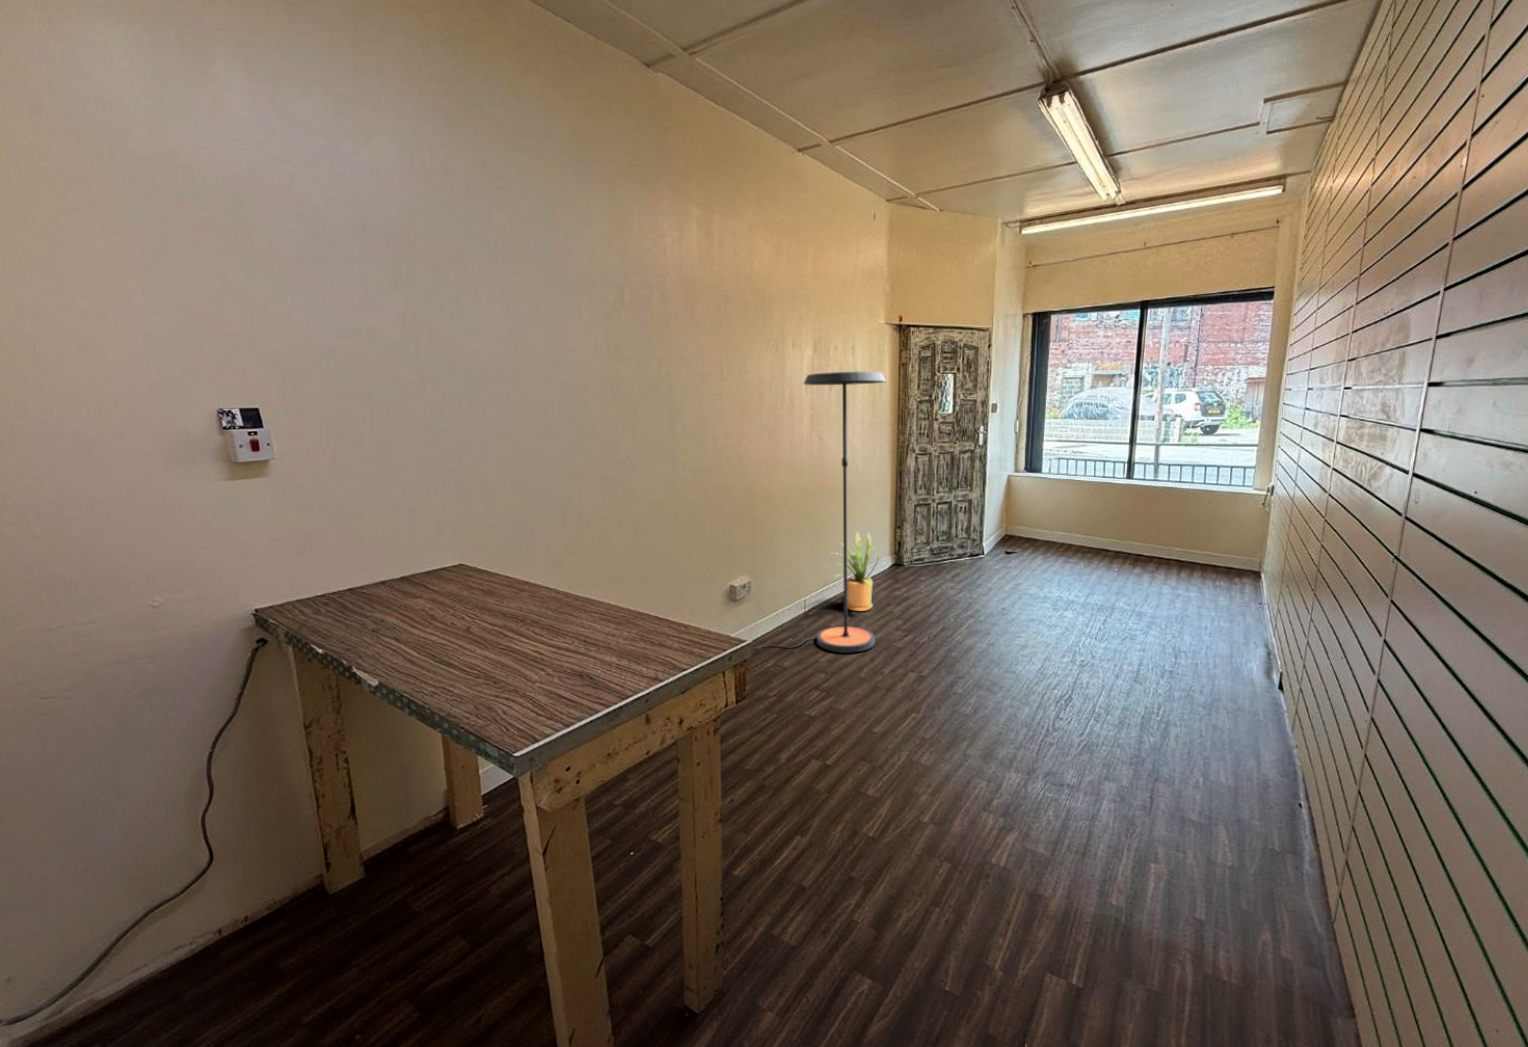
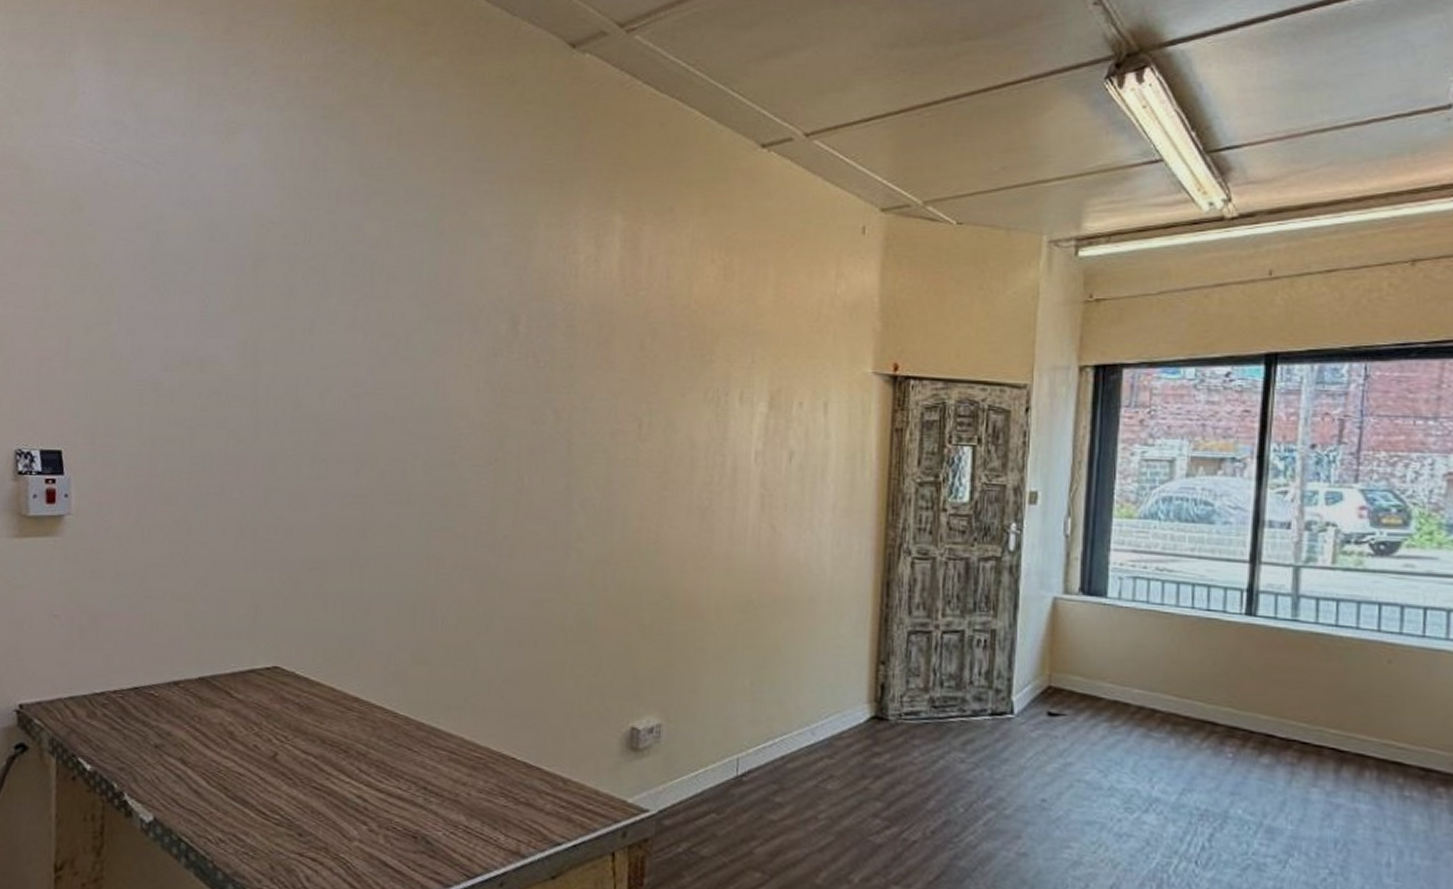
floor lamp: present [752,371,887,654] -> none [657,436,872,846]
house plant: present [831,531,880,612] -> none [780,663,853,785]

